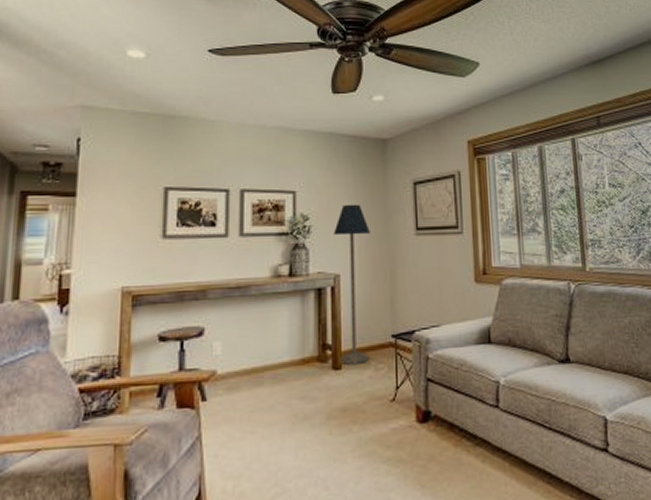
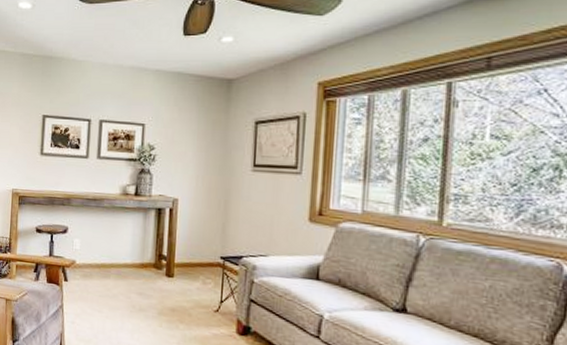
floor lamp: present [333,204,370,365] -> none [171,138,209,276]

